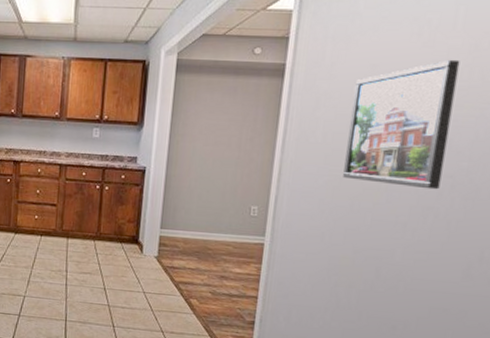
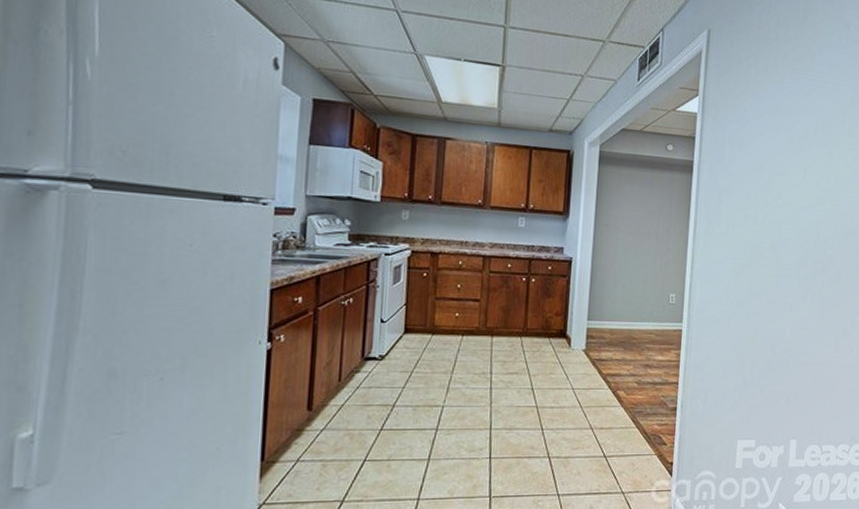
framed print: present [343,59,460,190] -> none [743,164,821,274]

